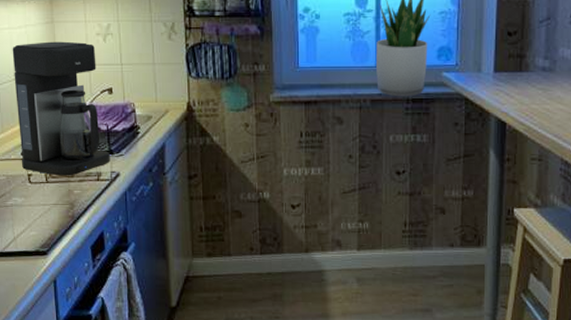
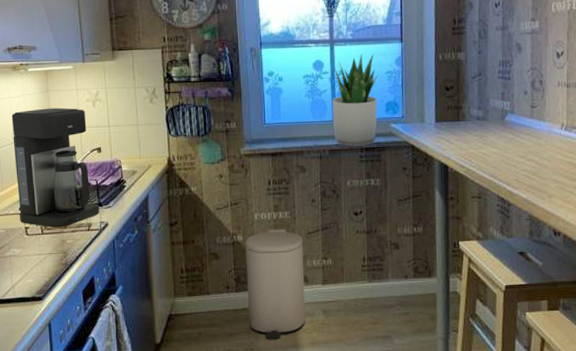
pedal bin: none [272,187,338,308] -> present [245,229,306,340]

